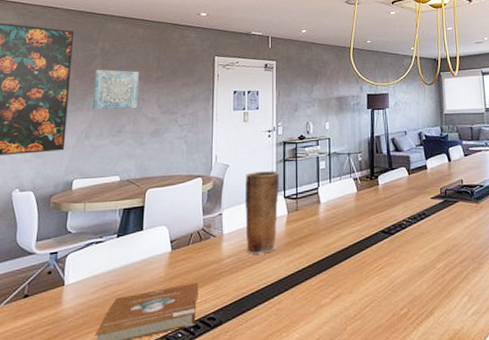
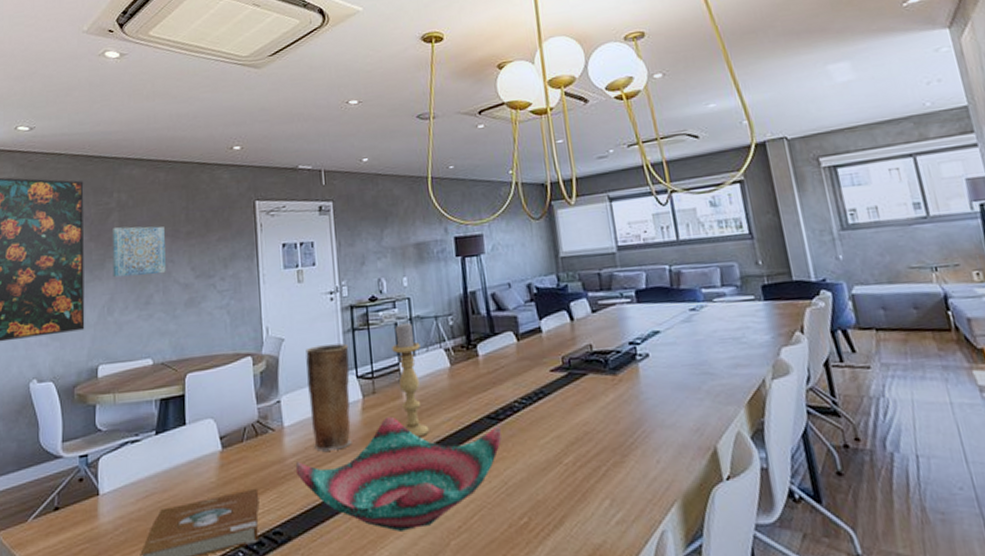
decorative bowl: none [231,228,393,318] -> present [296,416,503,532]
candle holder: none [313,157,337,246] -> present [392,322,429,438]

